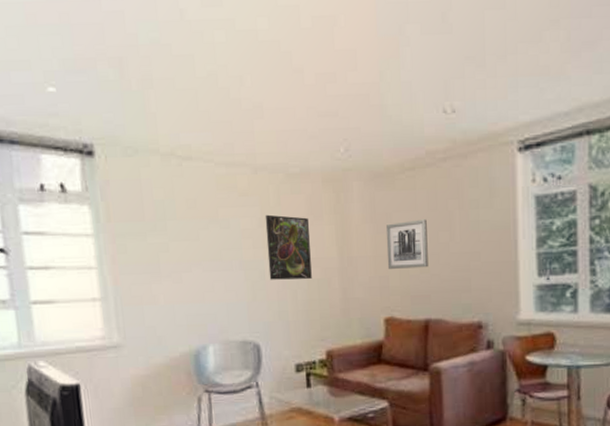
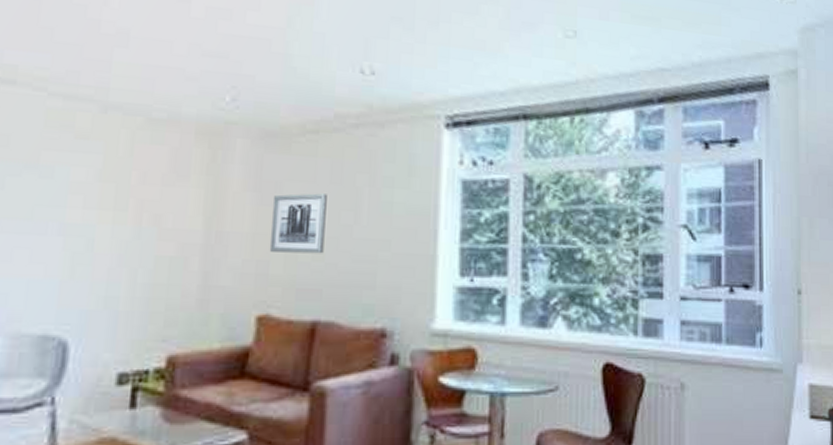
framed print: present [265,214,312,280] -> none [99,166,170,257]

